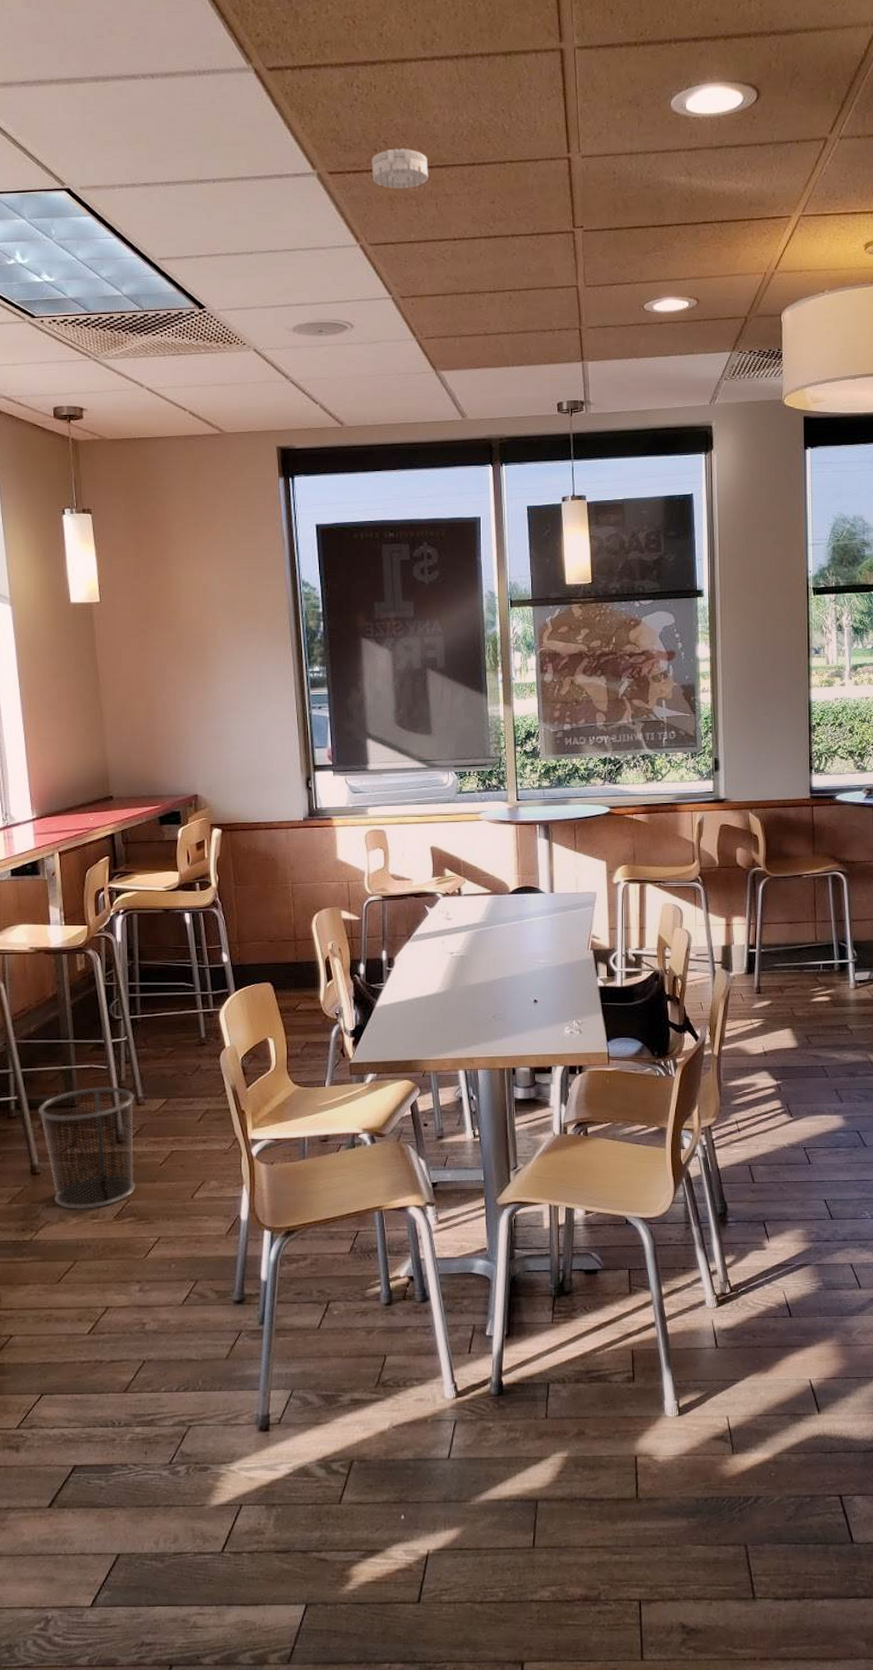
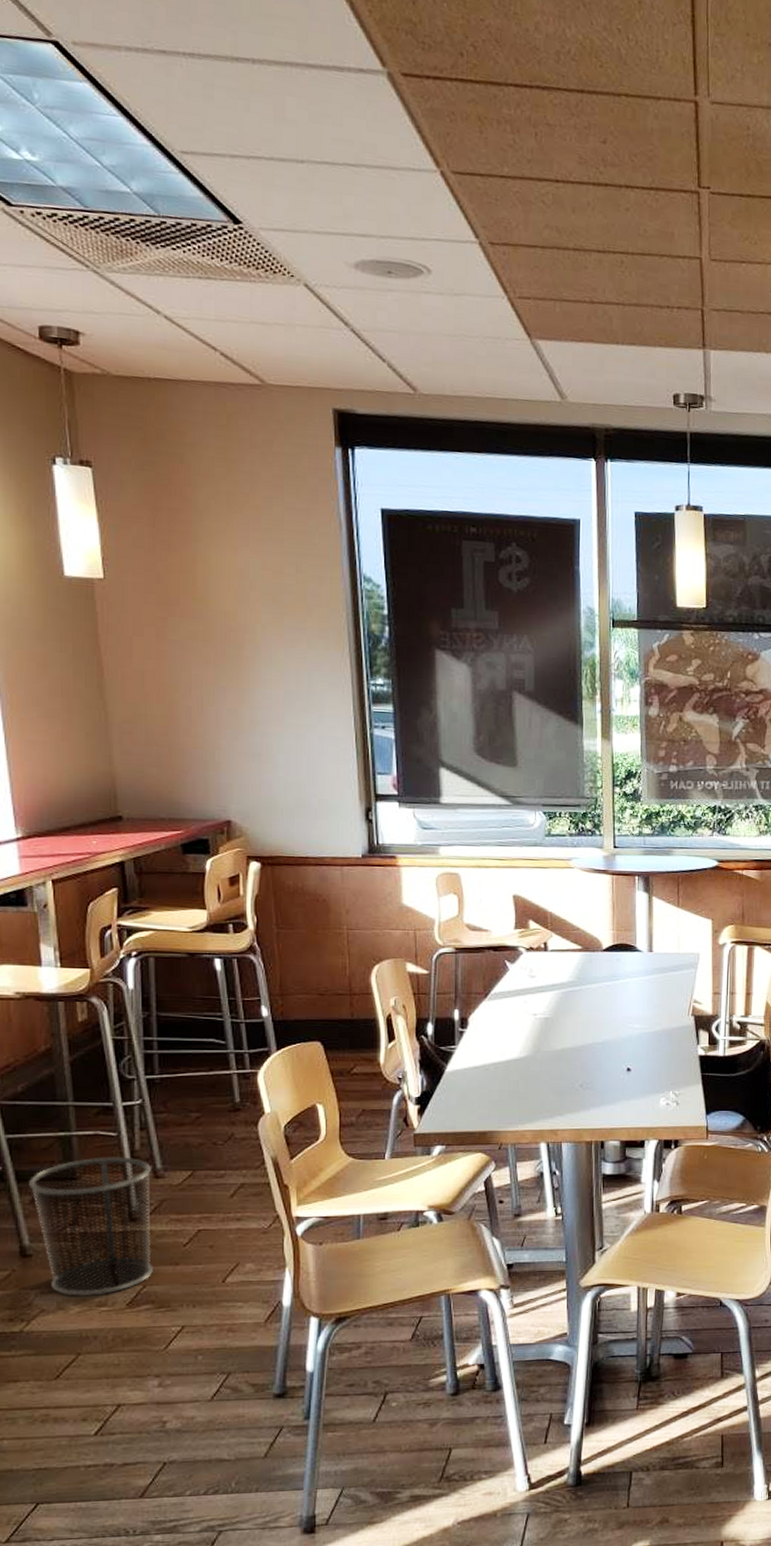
smoke detector: present [372,148,428,189] -> none [457,56,527,109]

